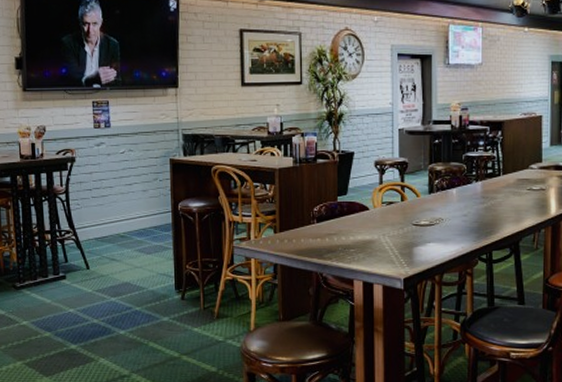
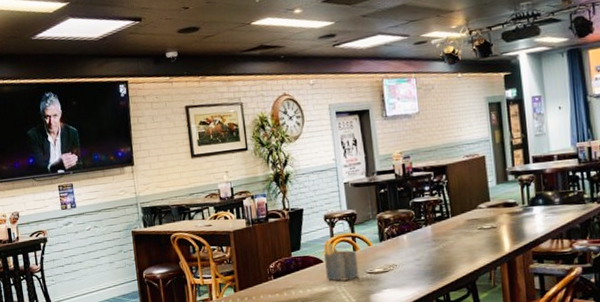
napkin holder: none [370,190,405,231] -> present [324,242,360,281]

